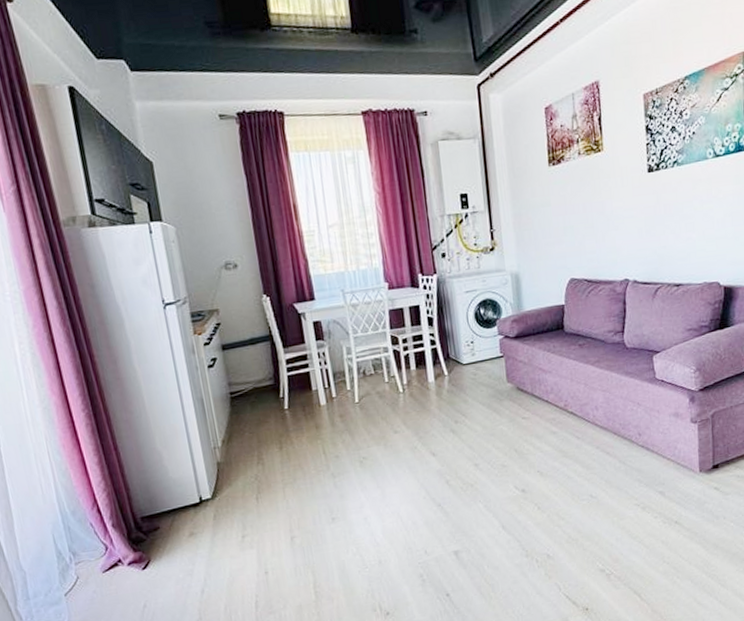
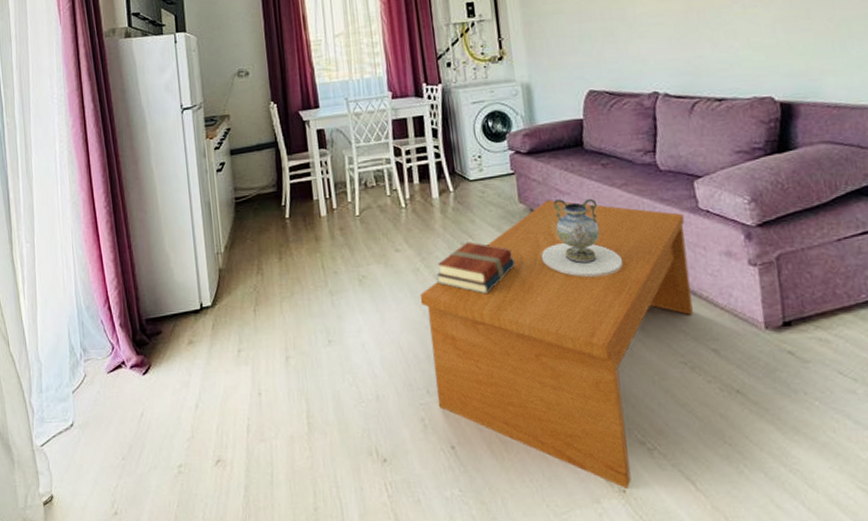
coffee table: none [417,378,647,608] -> present [419,200,693,490]
books: none [433,419,503,465] -> present [436,242,516,295]
decorative vase: none [525,375,594,443] -> present [541,198,623,278]

